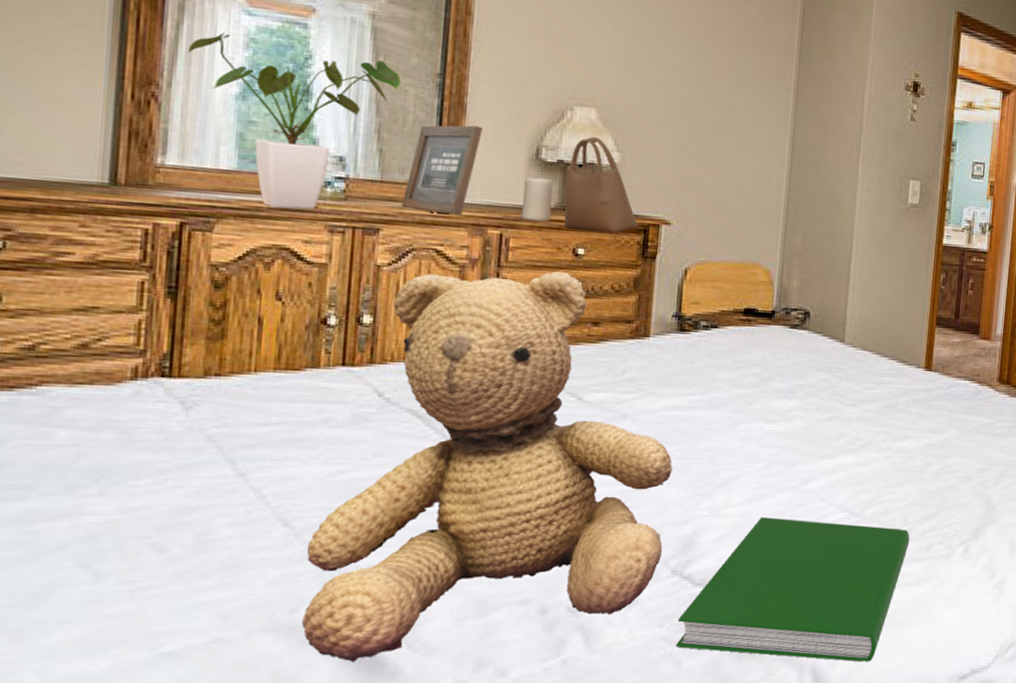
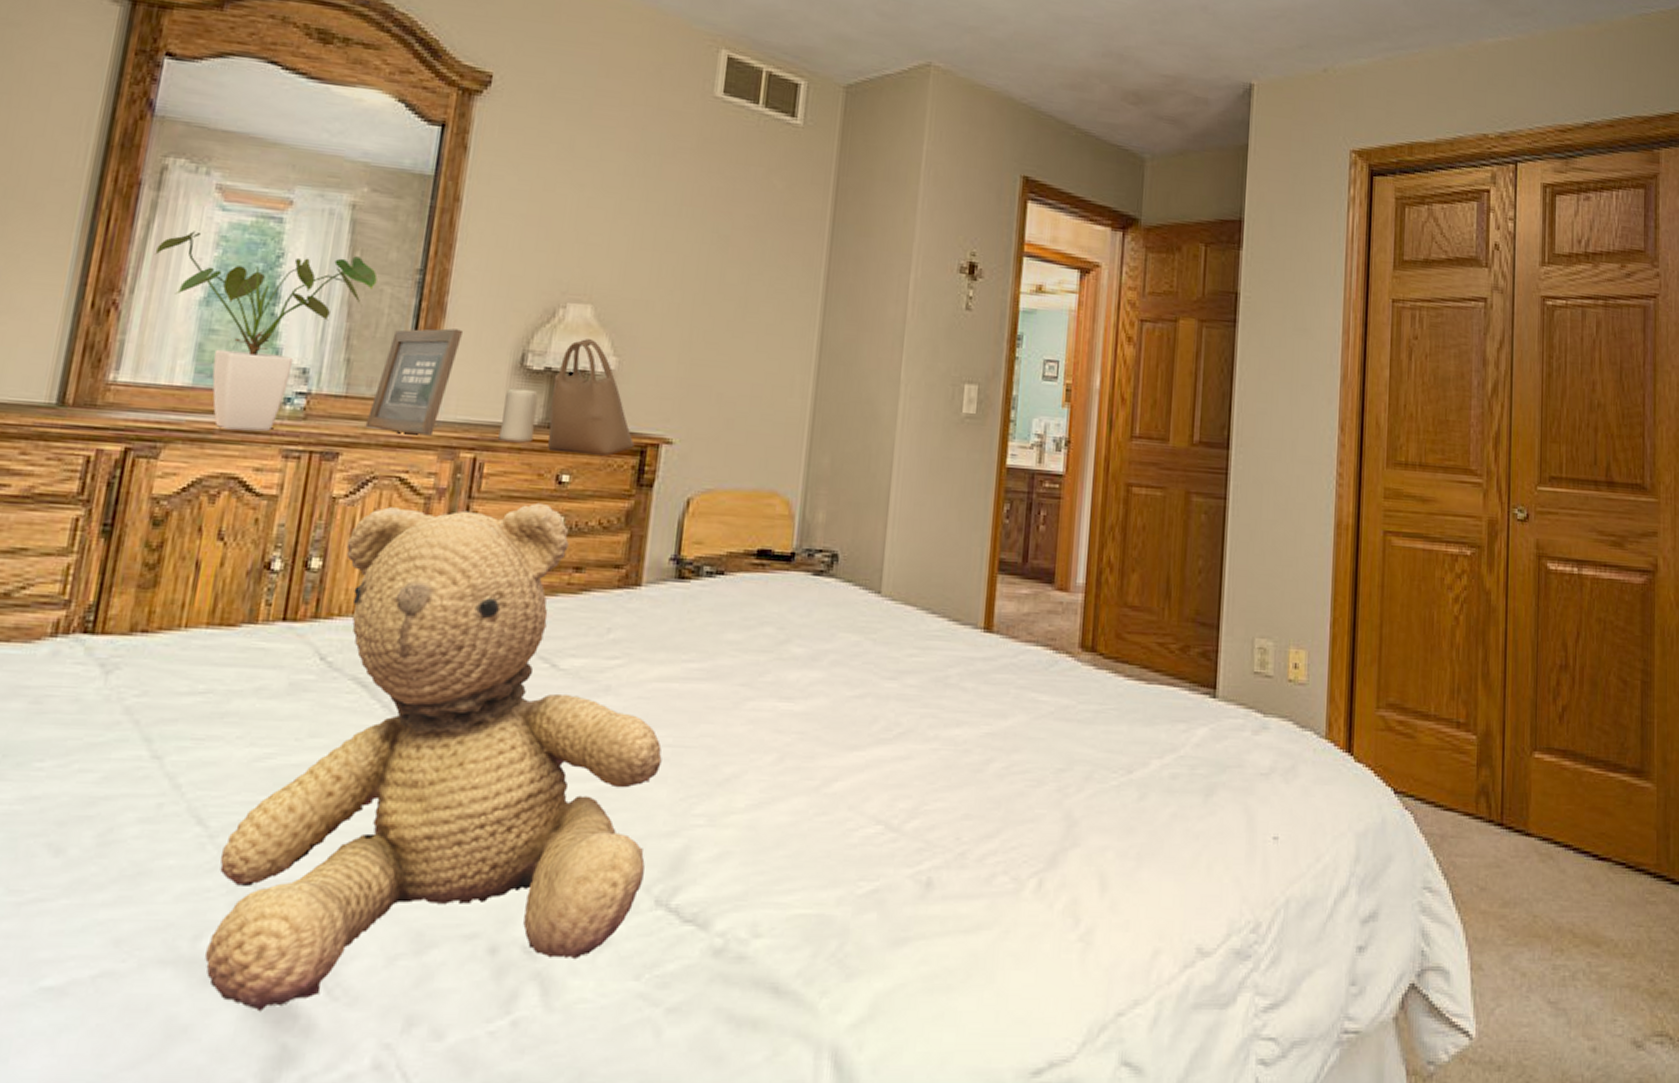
hardcover book: present [675,517,910,662] -> none [655,830,965,1043]

